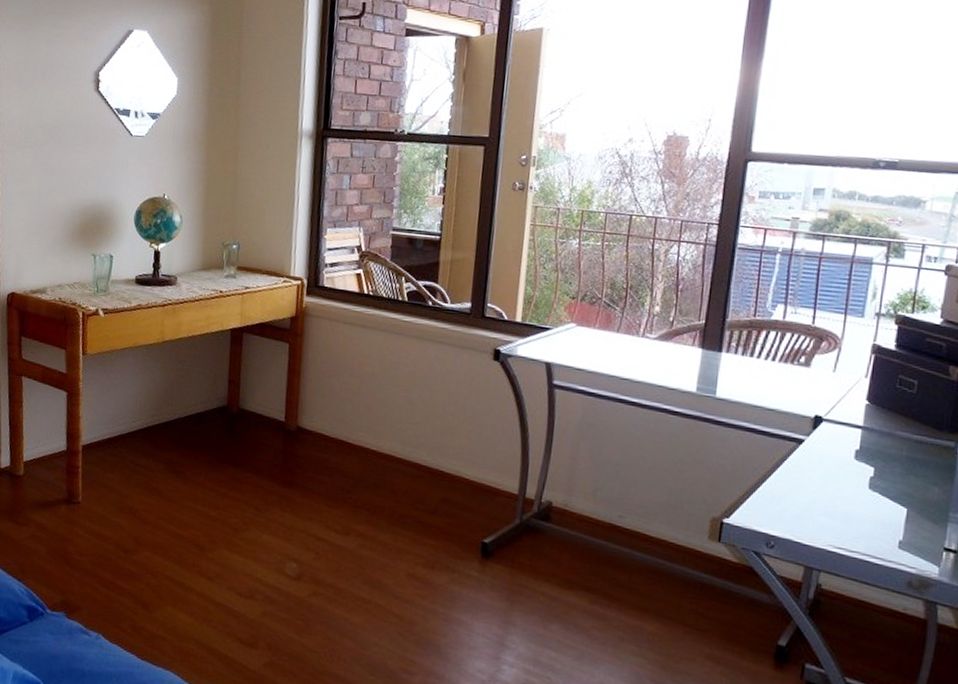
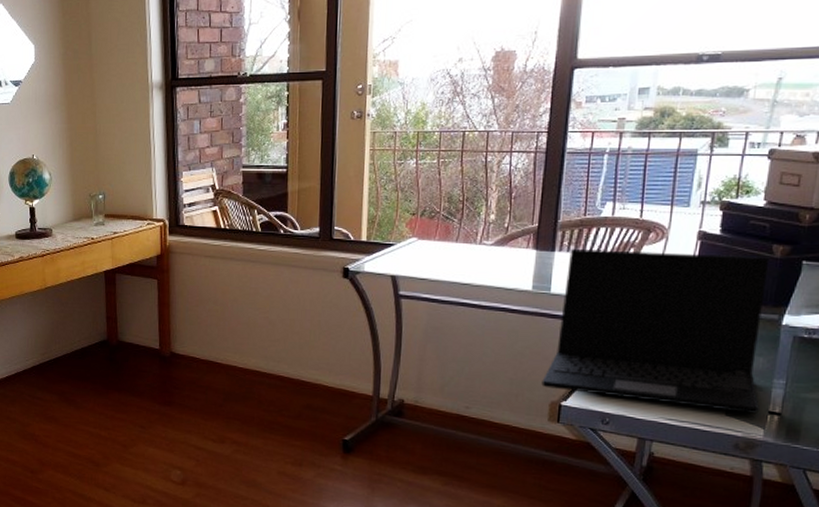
laptop: none [702,351,946,549] -> present [541,249,770,414]

